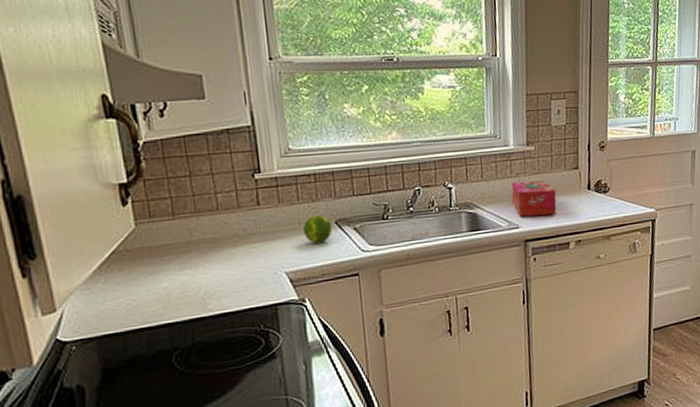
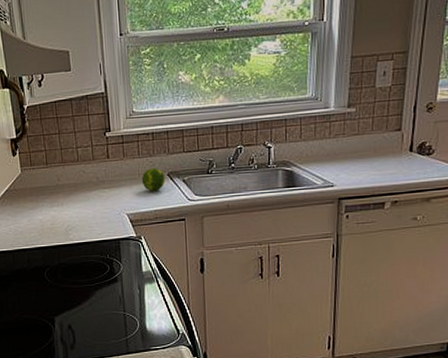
tissue box: present [511,180,557,217] -> none [329,141,375,176]

